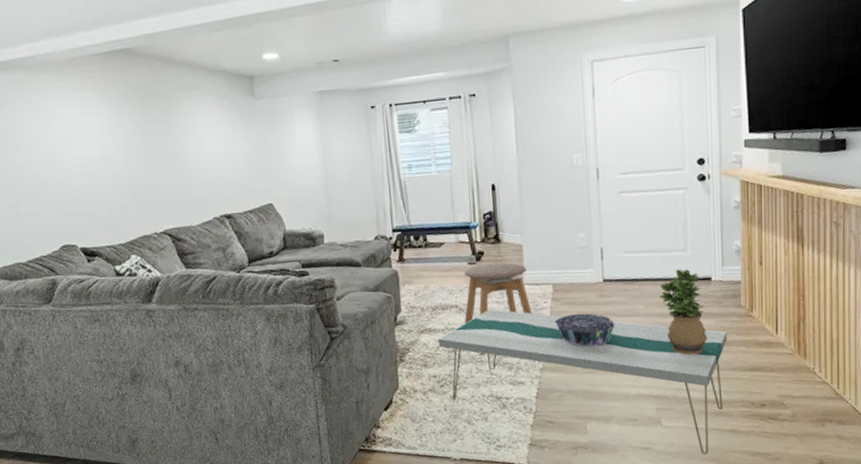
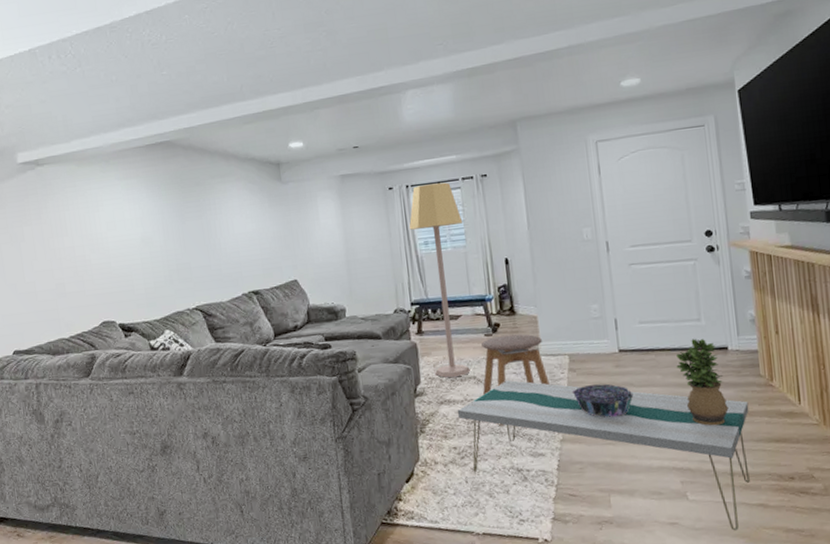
lamp: none [392,101,452,307] -> present [409,182,470,378]

